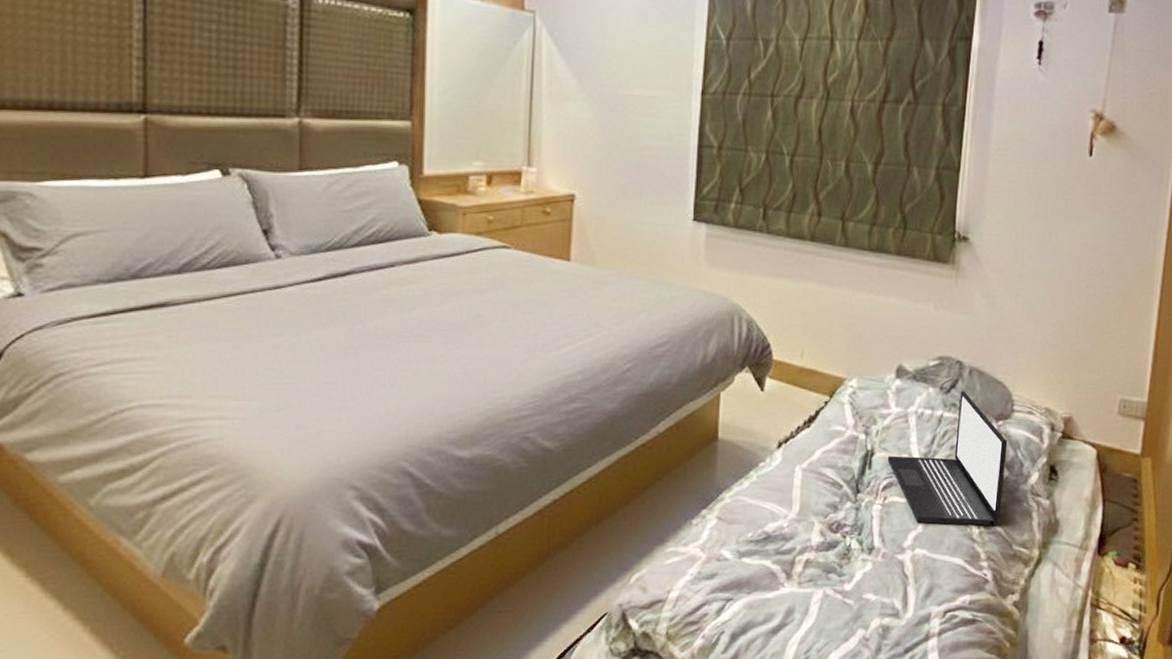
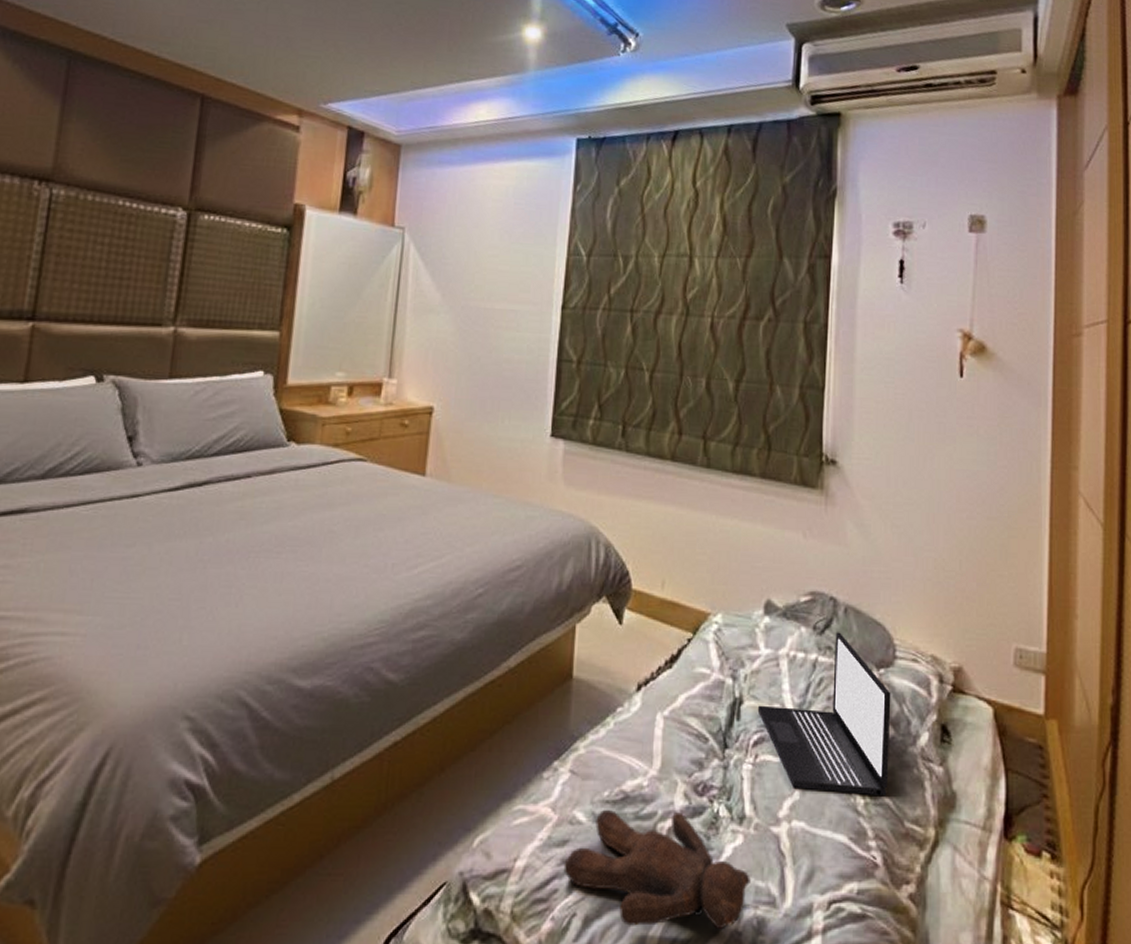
teddy bear: none [712,547,877,639] -> present [563,810,750,930]

